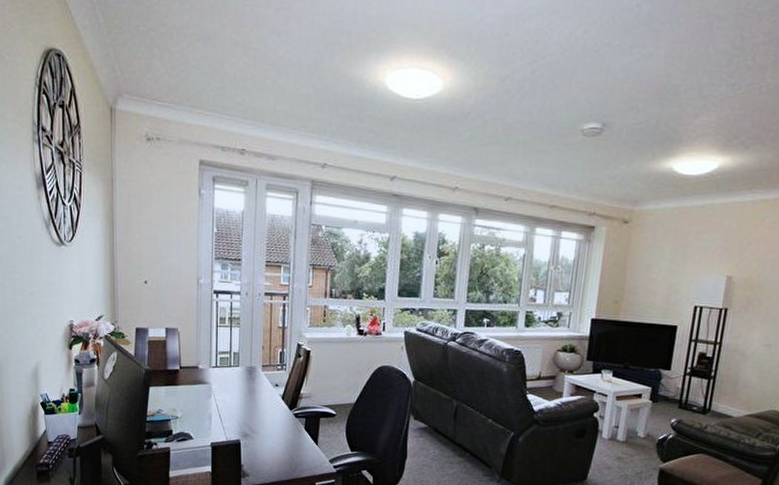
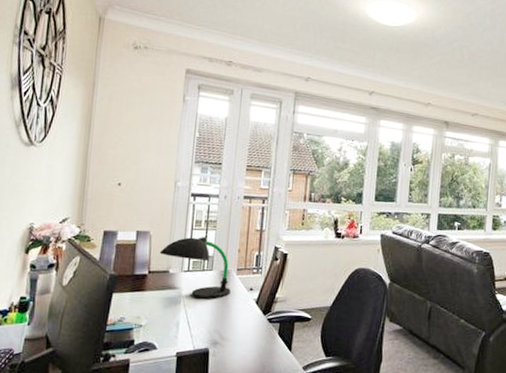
desk lamp: none [188,333,257,395] -> present [159,236,231,300]

